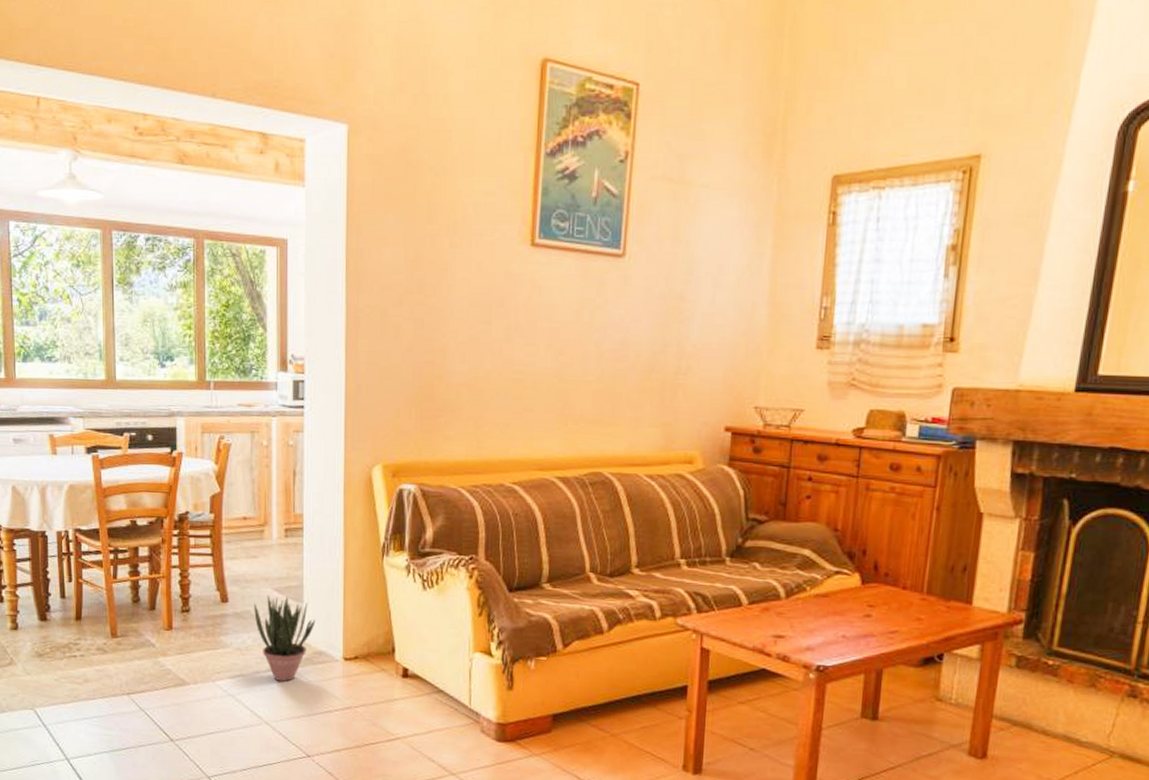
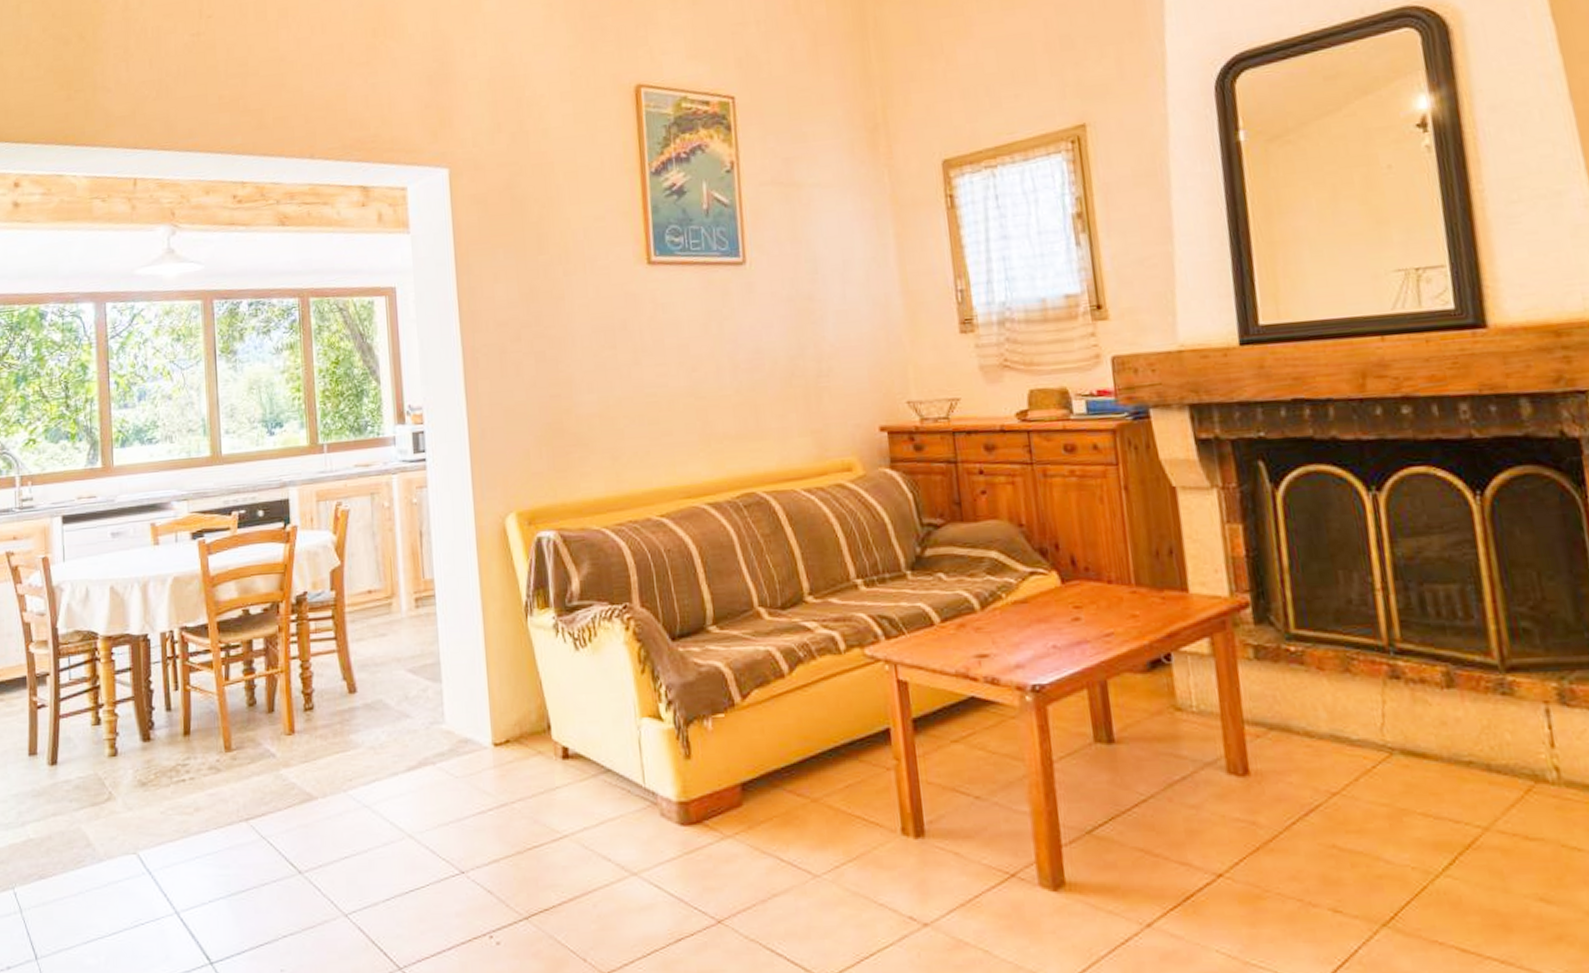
potted plant: present [254,595,316,682] -> none [386,677,458,782]

